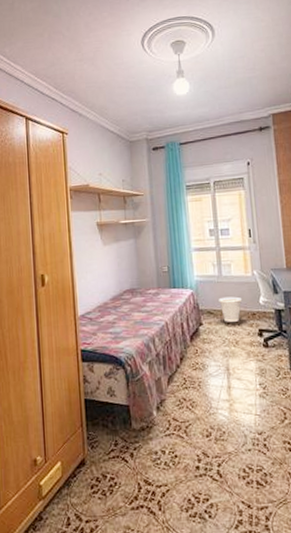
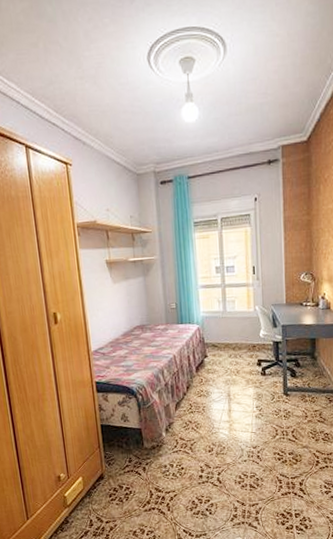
wastebasket: present [218,296,242,322] -> none [223,330,243,354]

